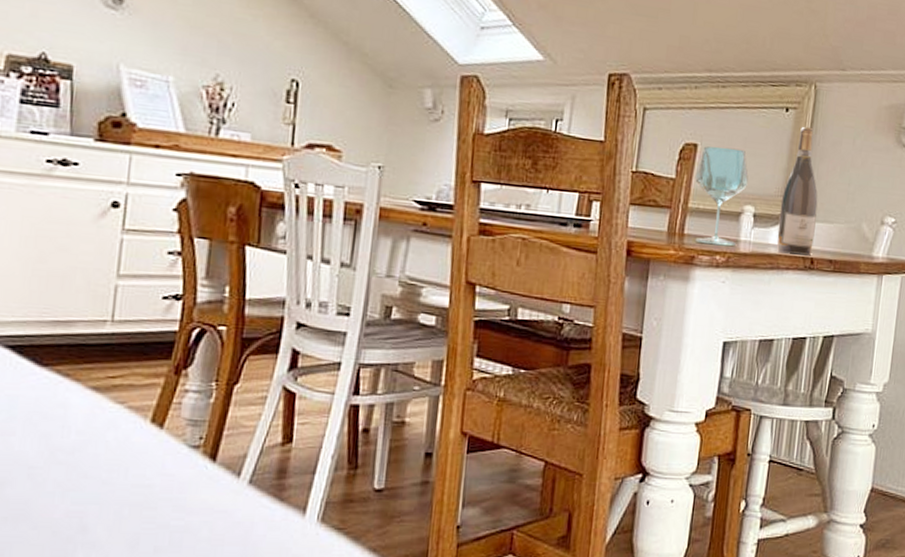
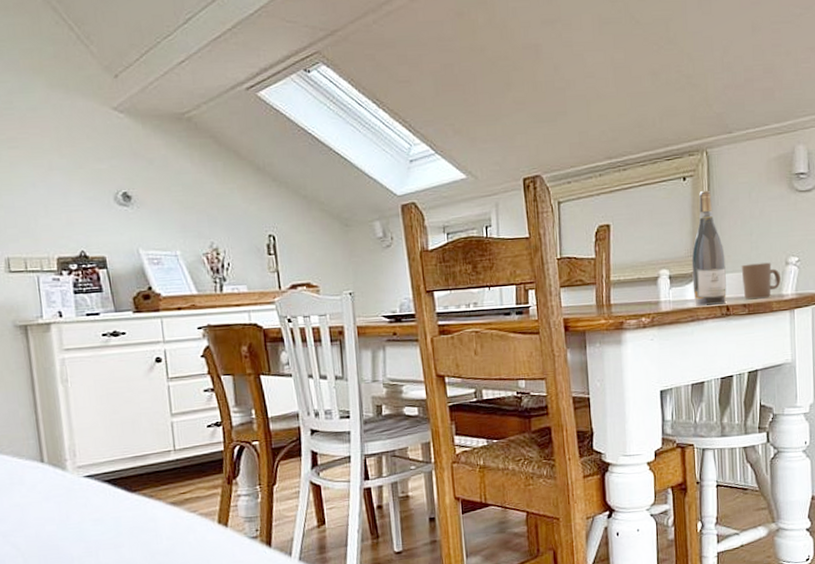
wine glass: present [694,146,749,247] -> none [612,221,660,310]
mug: none [831,215,874,258] -> present [741,262,781,300]

